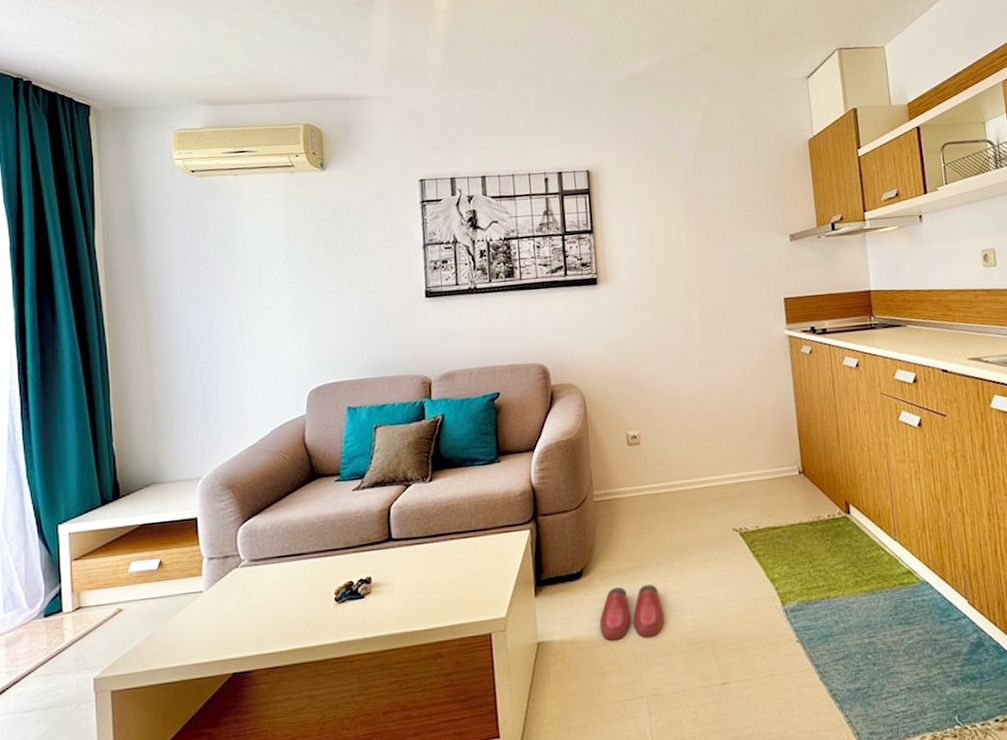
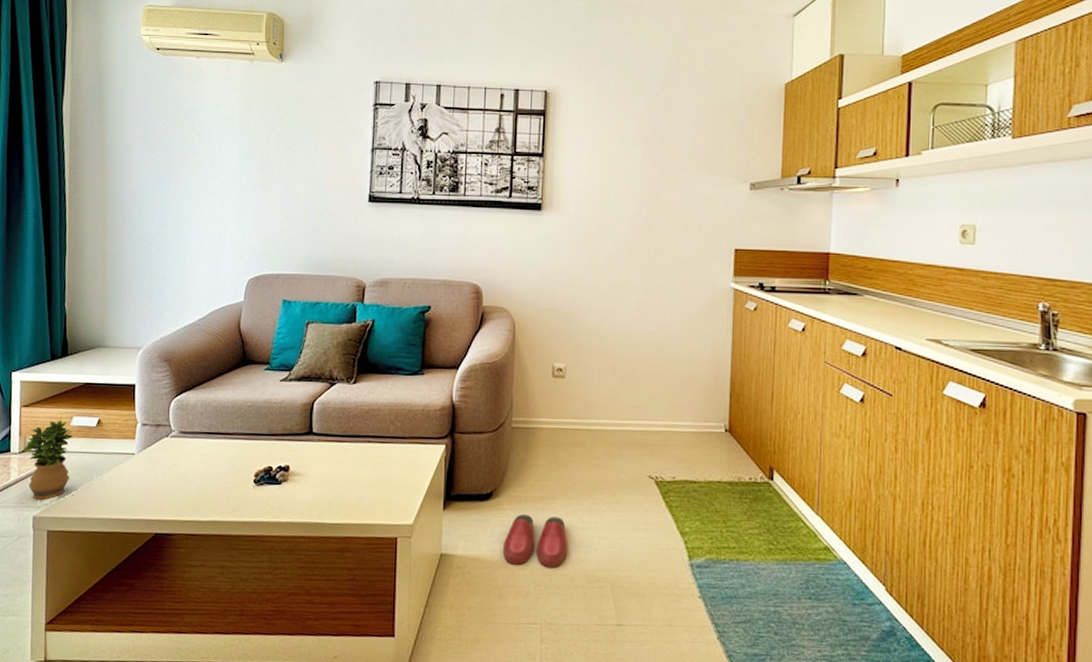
potted plant: none [76,568,133,659] -> present [22,420,74,499]

